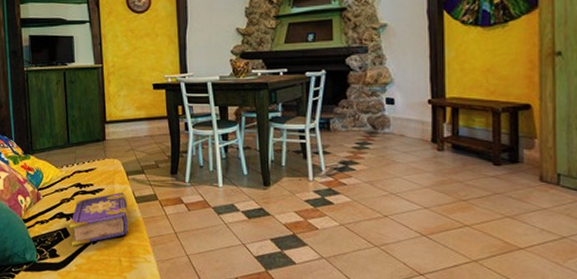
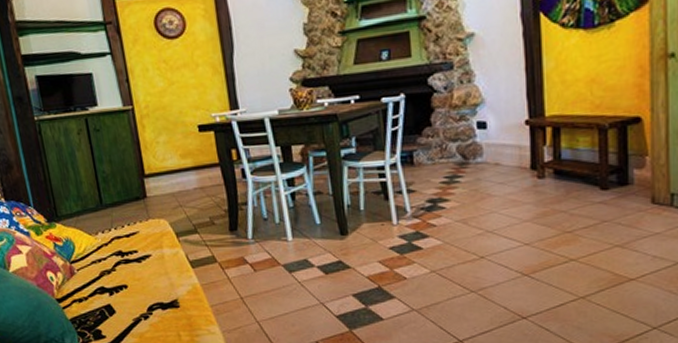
book: present [70,192,130,246] -> none [114,256,187,324]

